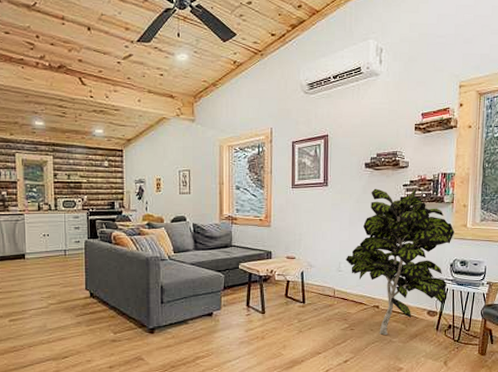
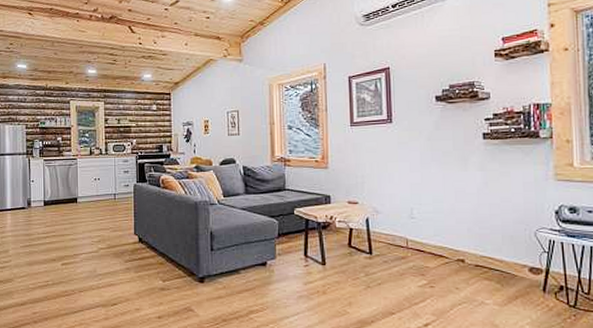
indoor plant: present [346,188,455,336] -> none [419,122,557,296]

